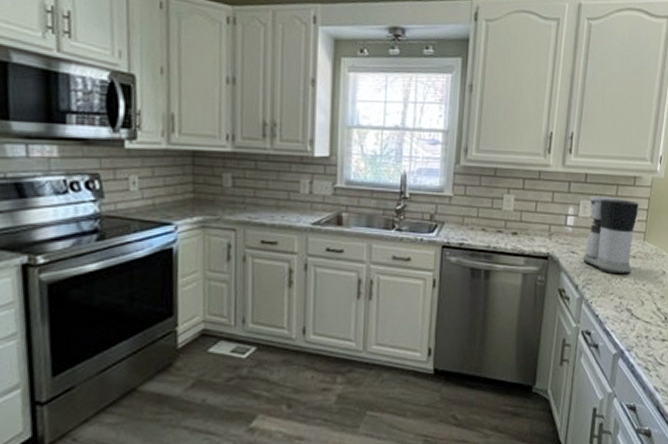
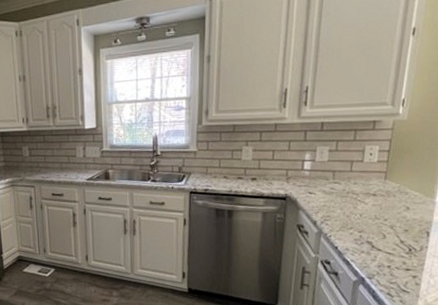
coffee maker: present [583,195,639,275] -> none [321,141,379,211]

